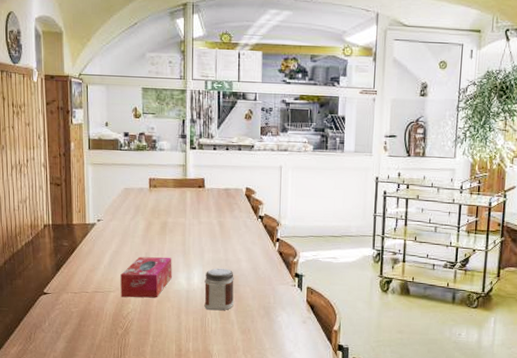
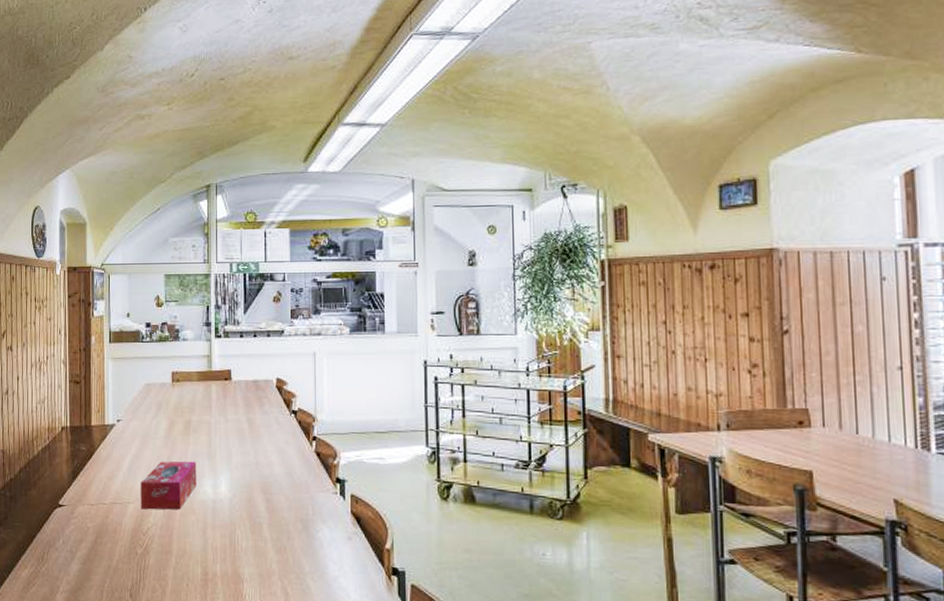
jar: present [204,268,235,311] -> none [233,473,267,525]

